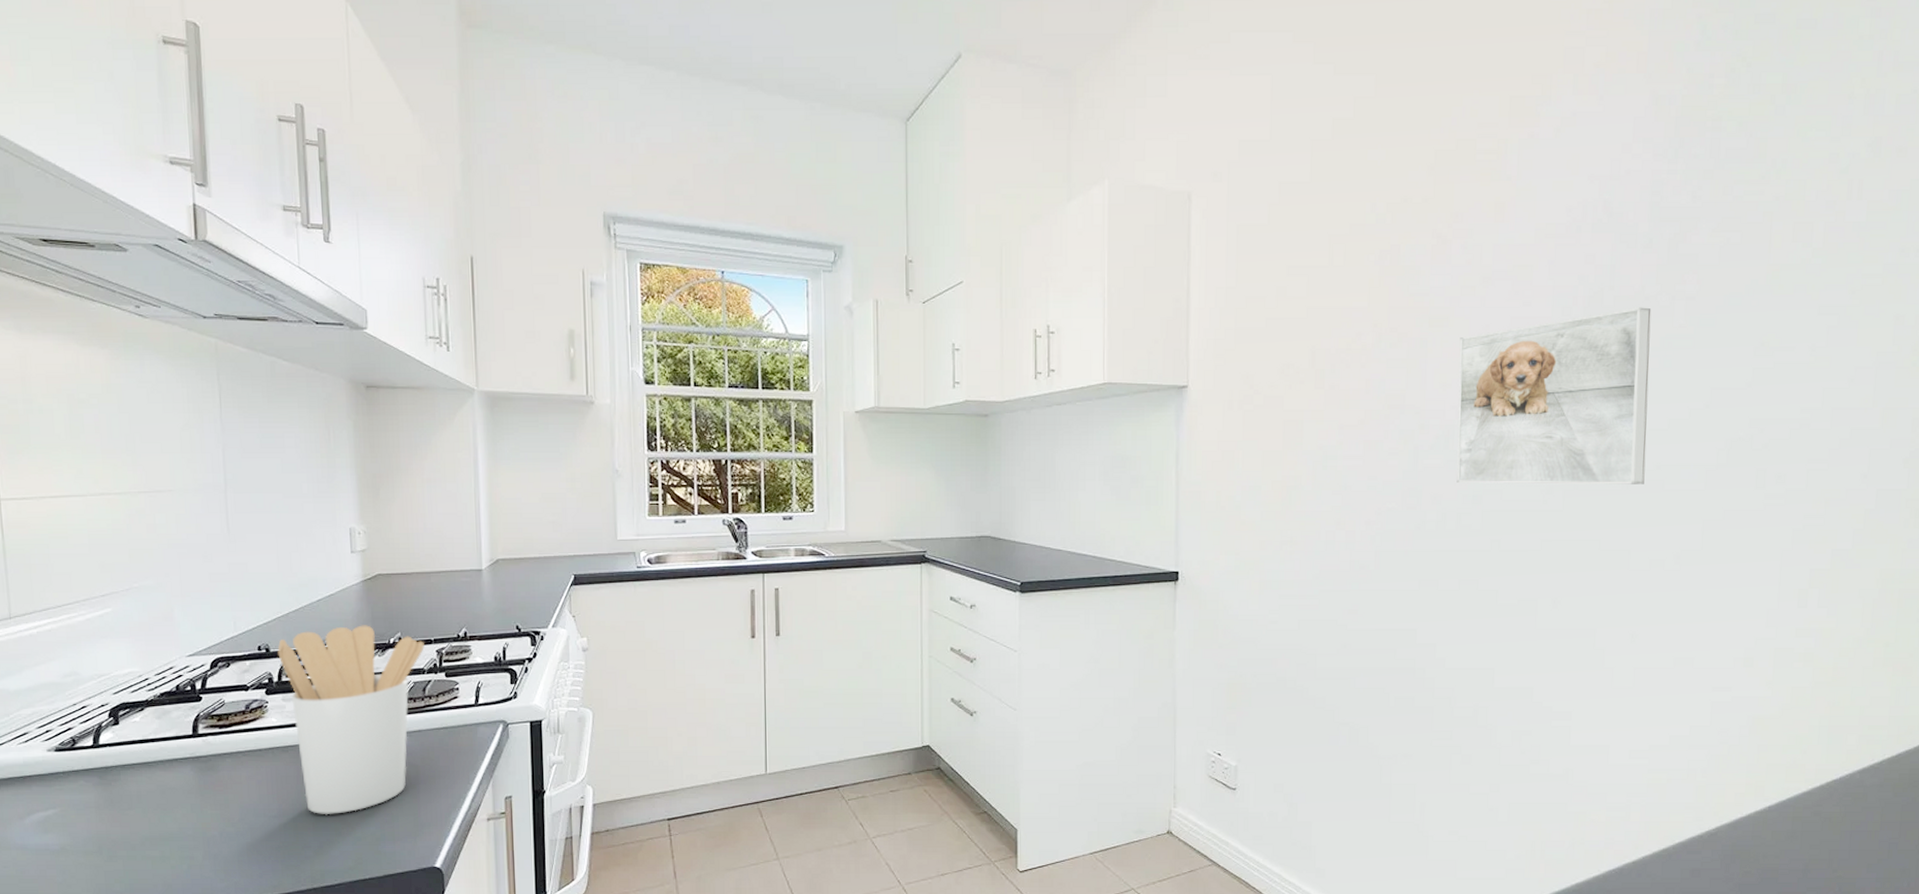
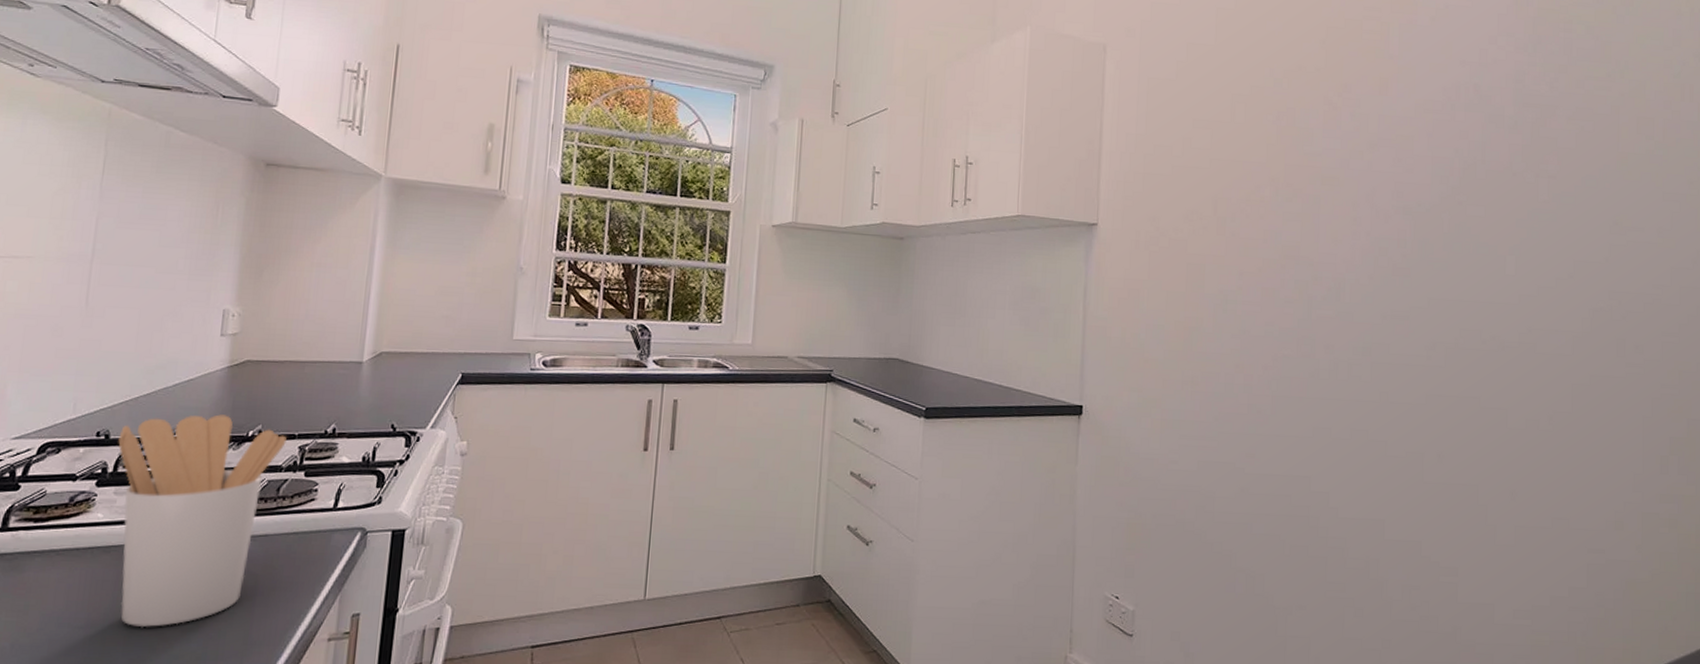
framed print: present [1456,307,1651,485] -> none [1347,181,1519,346]

